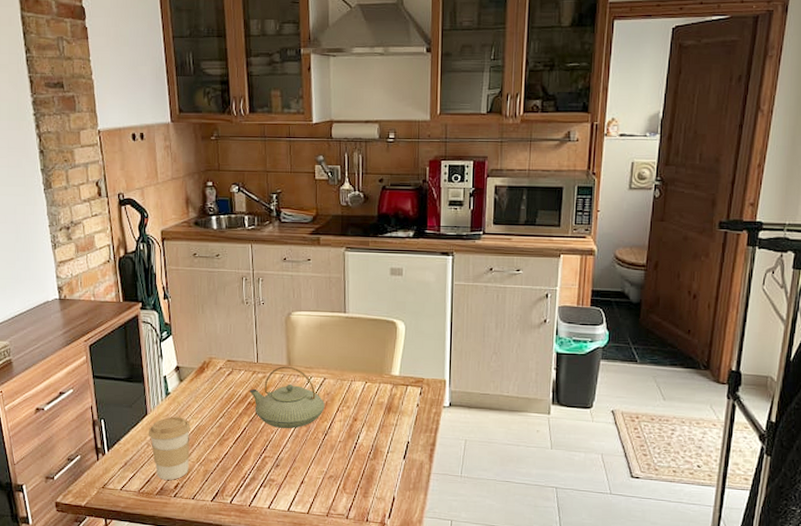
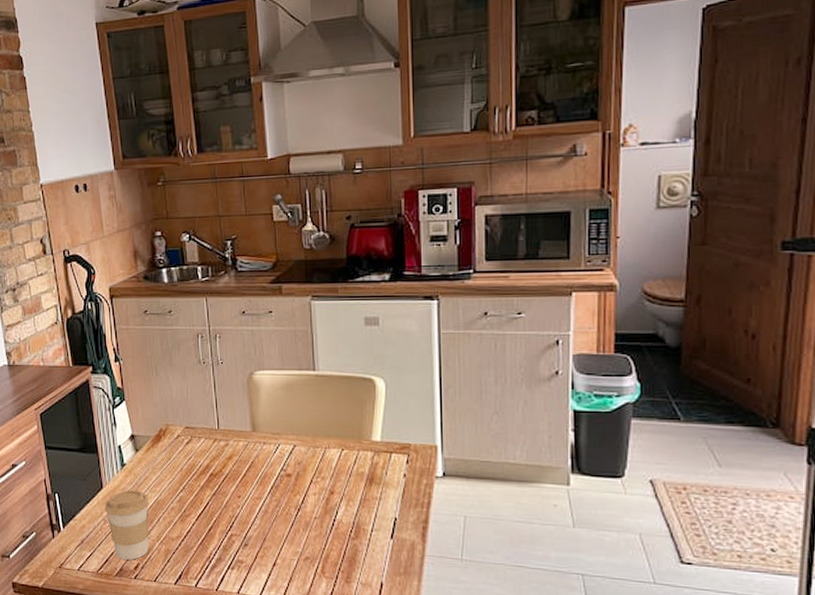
teapot: present [249,366,325,428] -> none [211,432,296,503]

